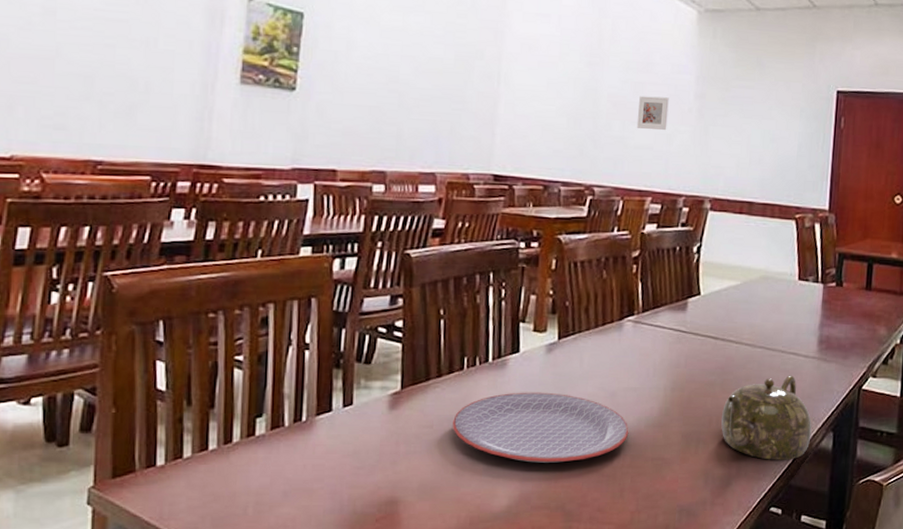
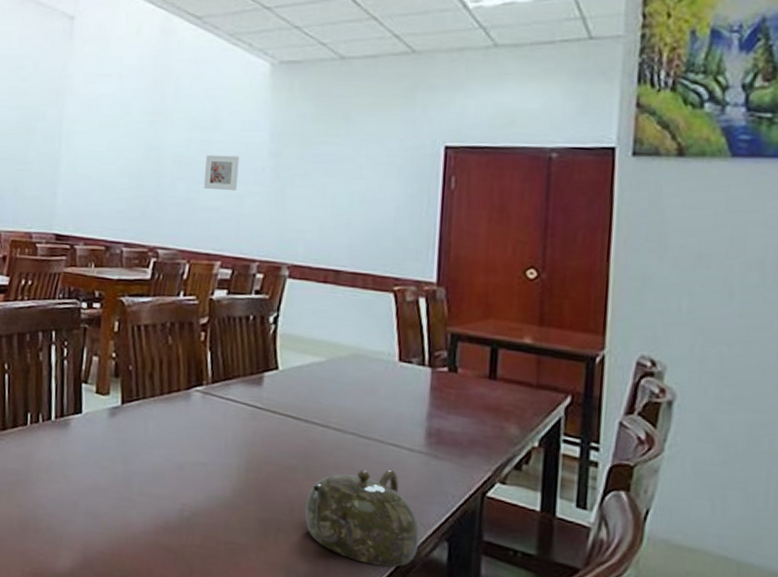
plate: present [453,392,629,463] -> none [17,453,199,533]

